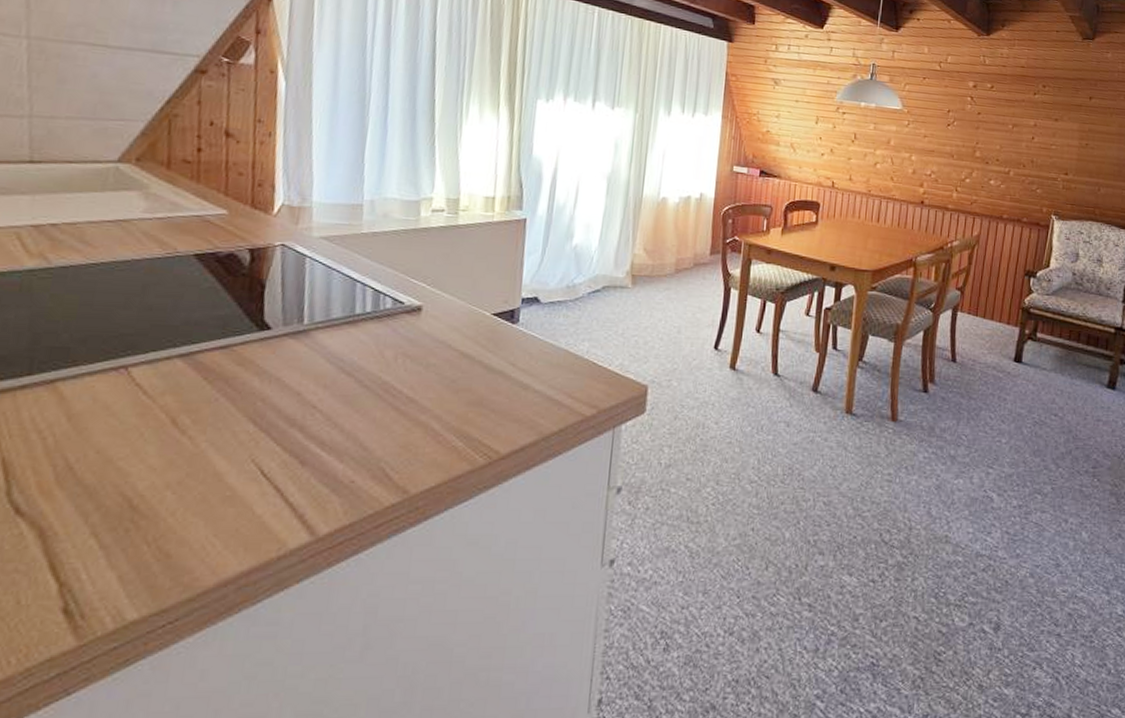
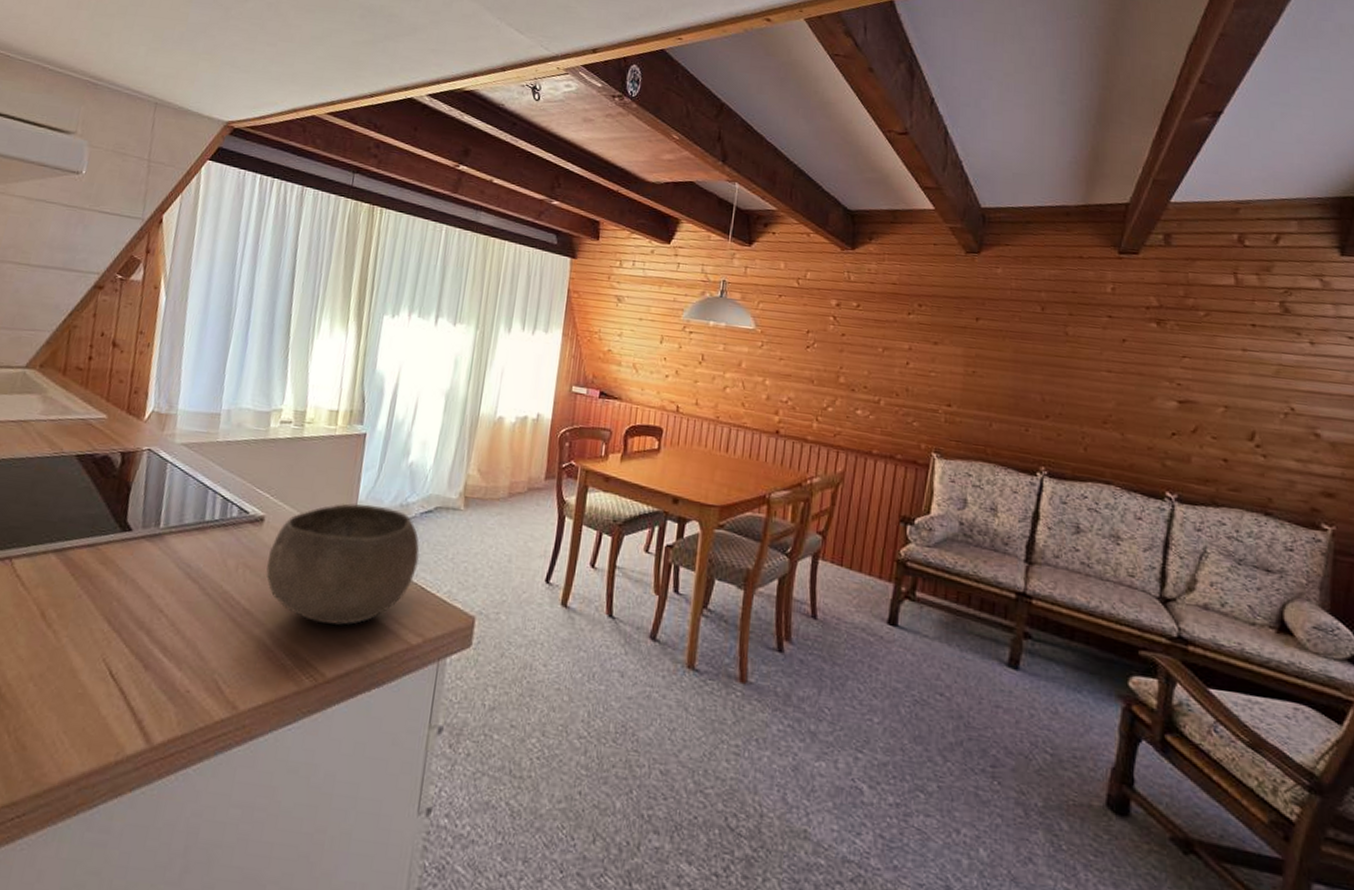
bowl: none [428,287,590,405] -> present [266,503,420,625]

